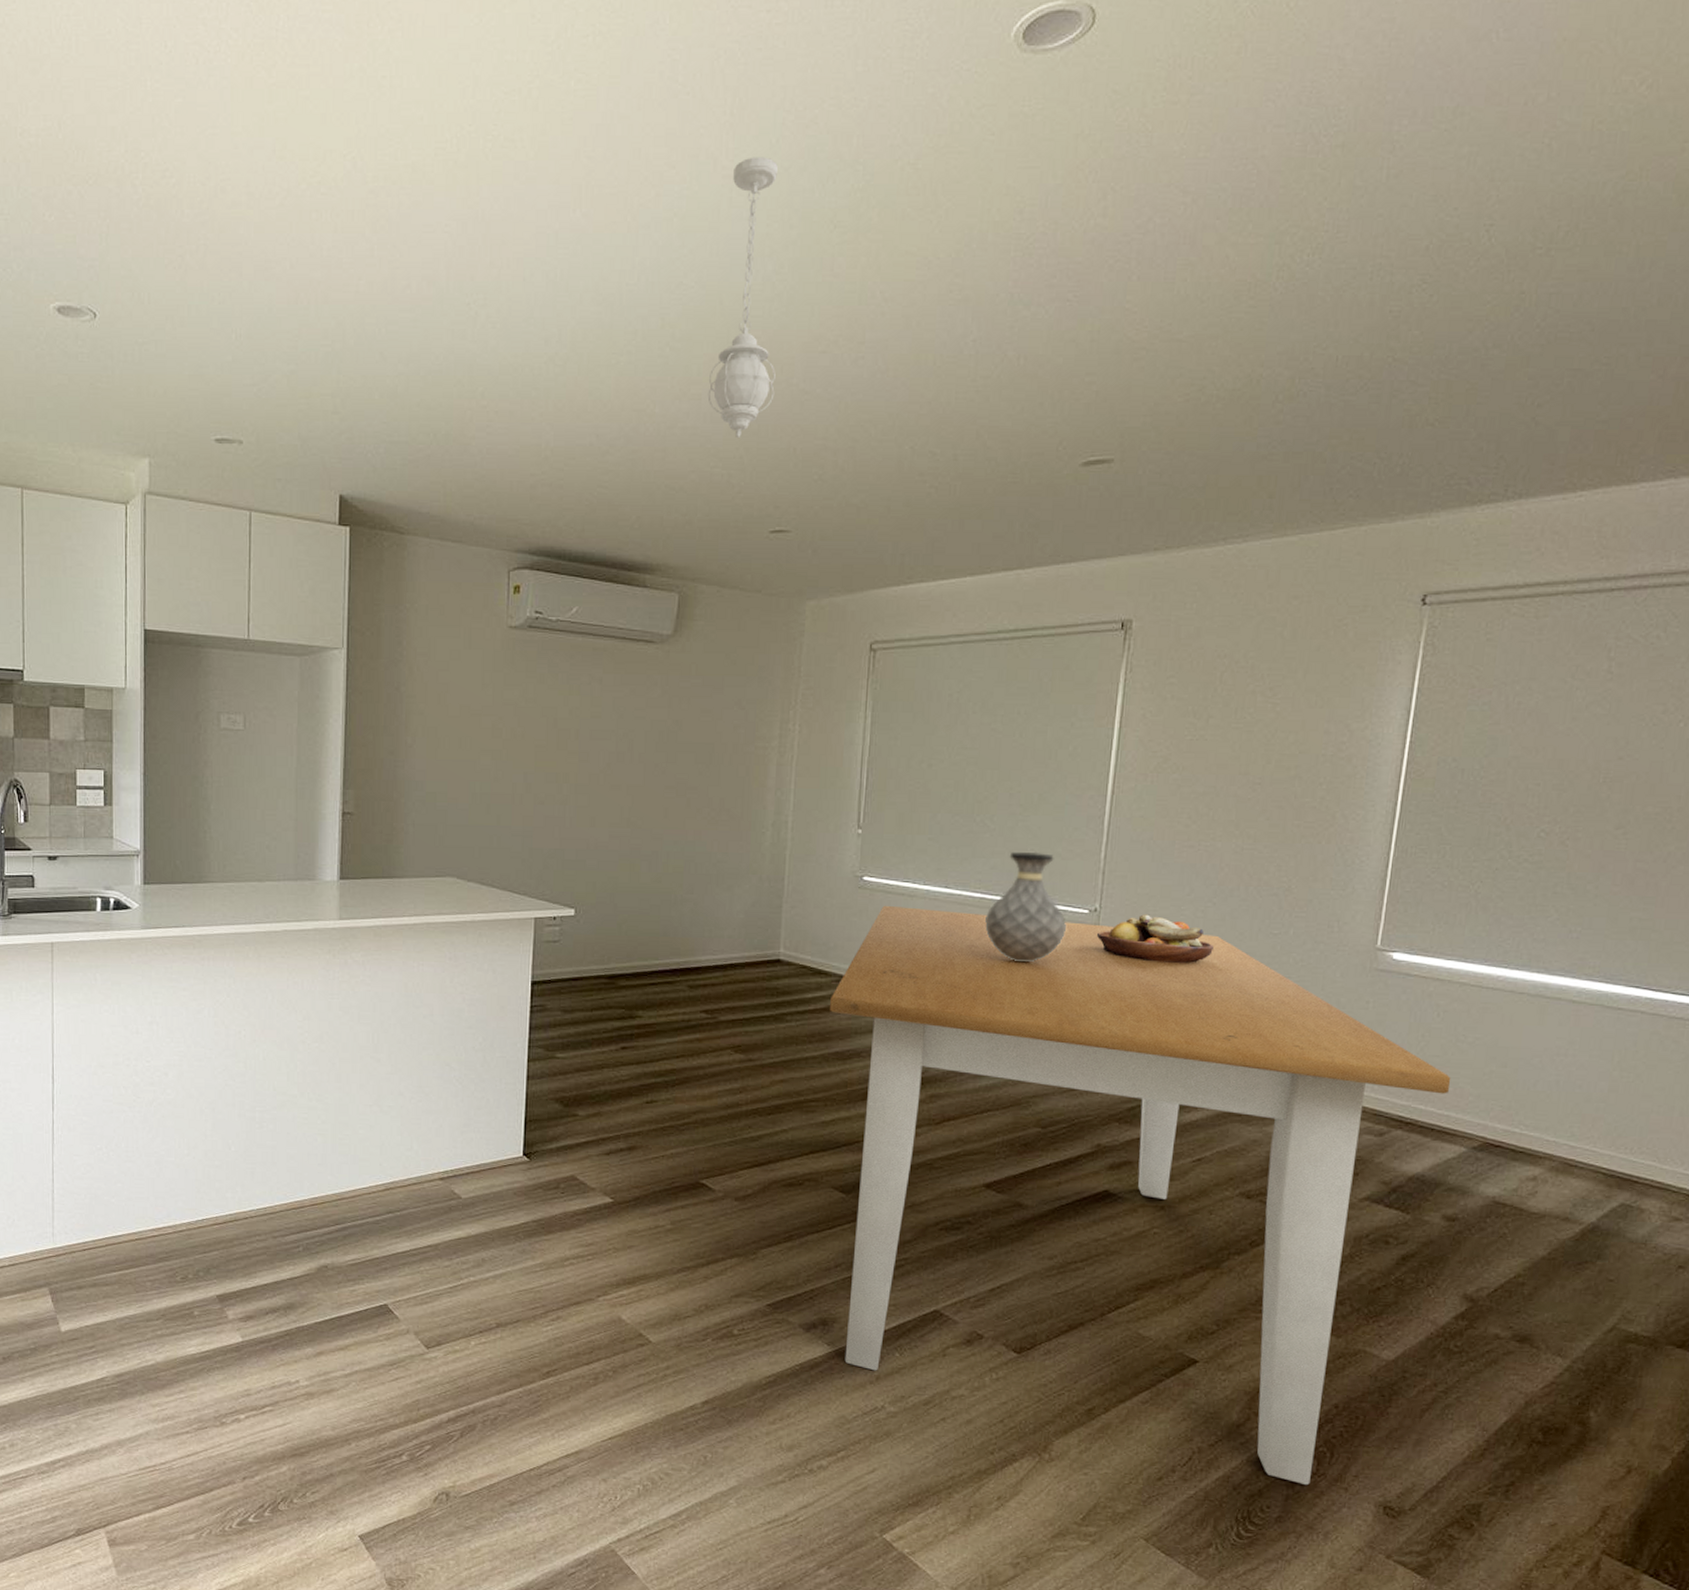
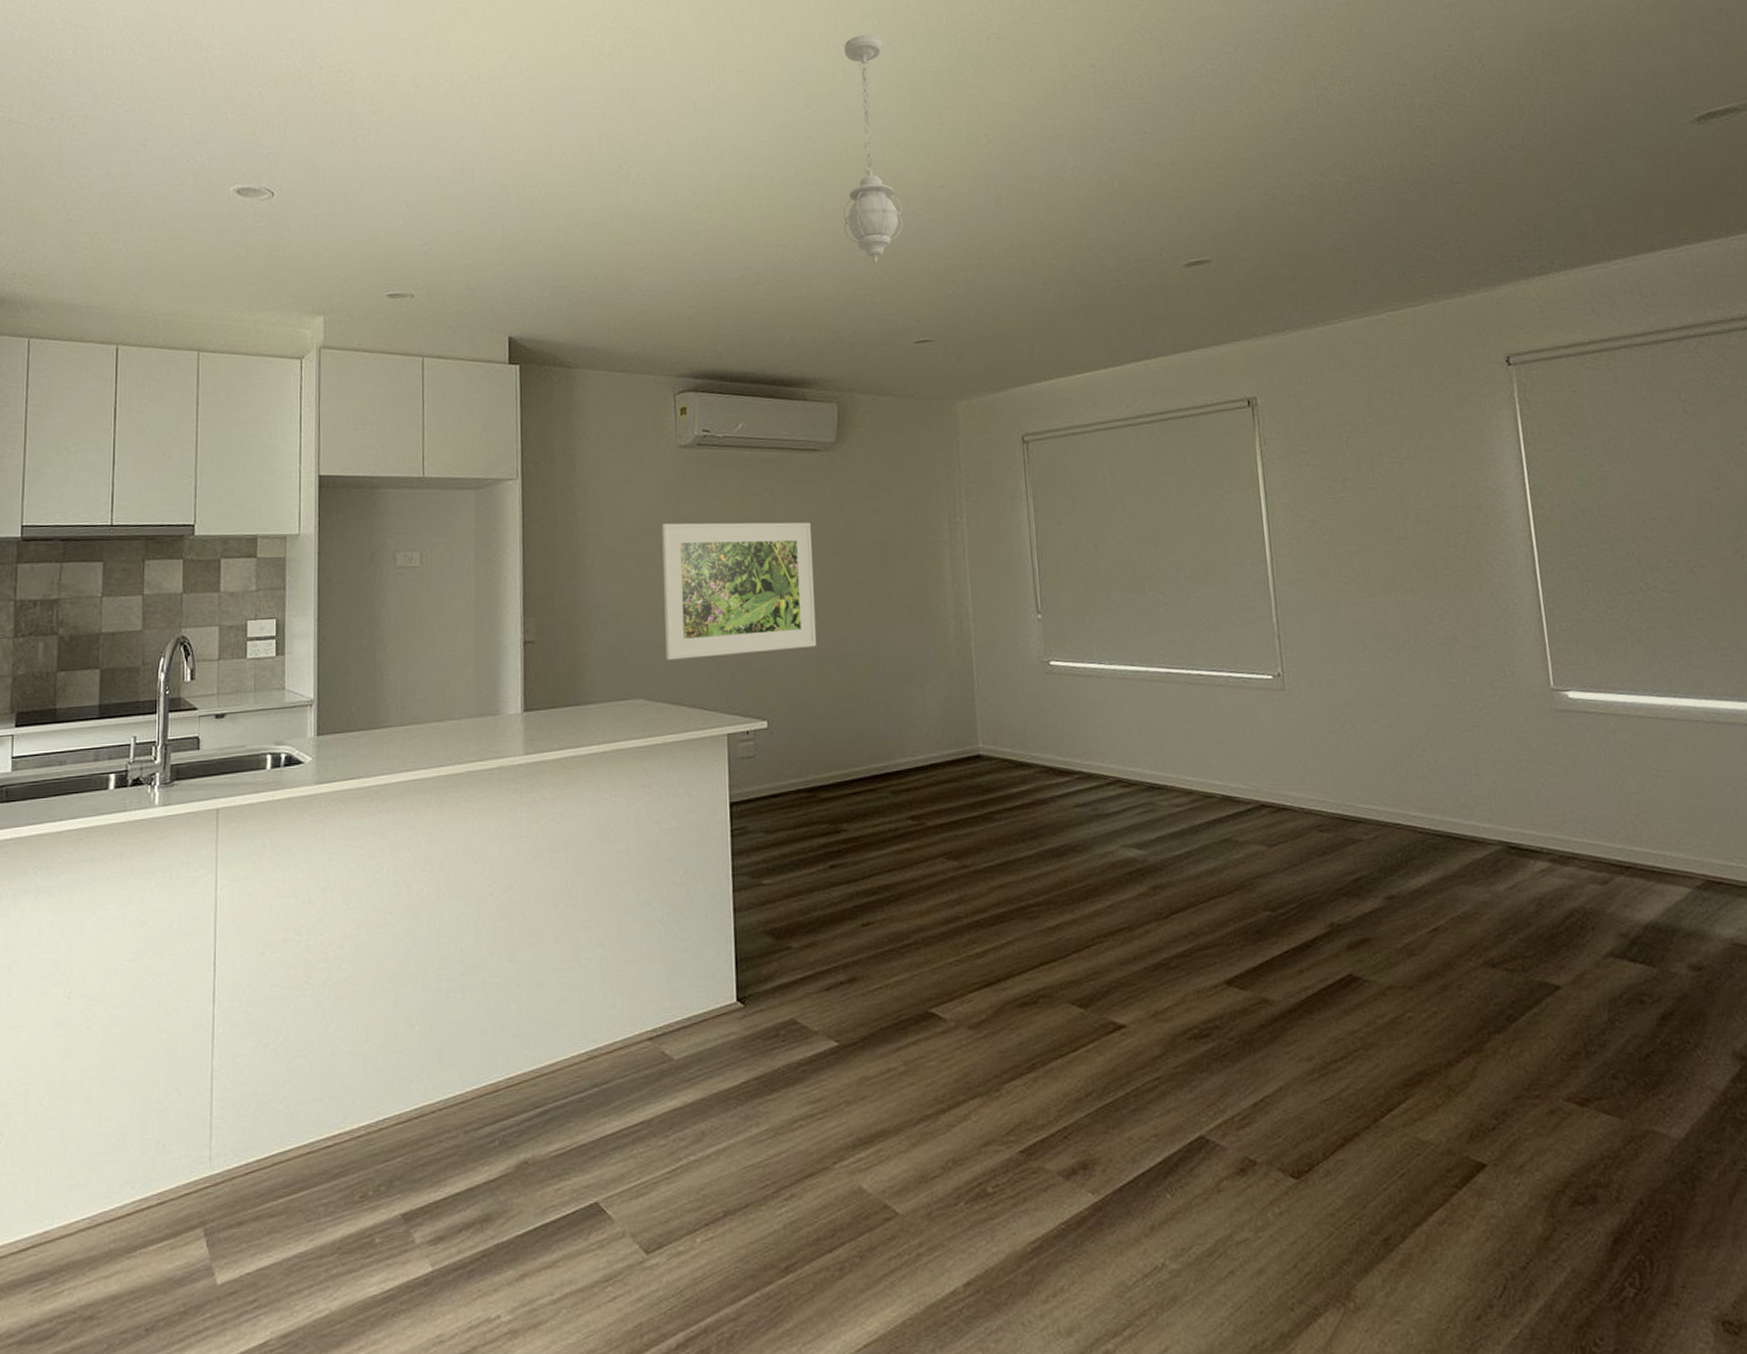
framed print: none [480,705,638,843] -> present [661,522,817,660]
table: present [830,905,1451,1486] -> none [1036,688,1657,1306]
vase: present [985,851,1066,963] -> none [1175,621,1255,735]
fruit bowl: present [1096,914,1214,964] -> none [1284,675,1399,723]

